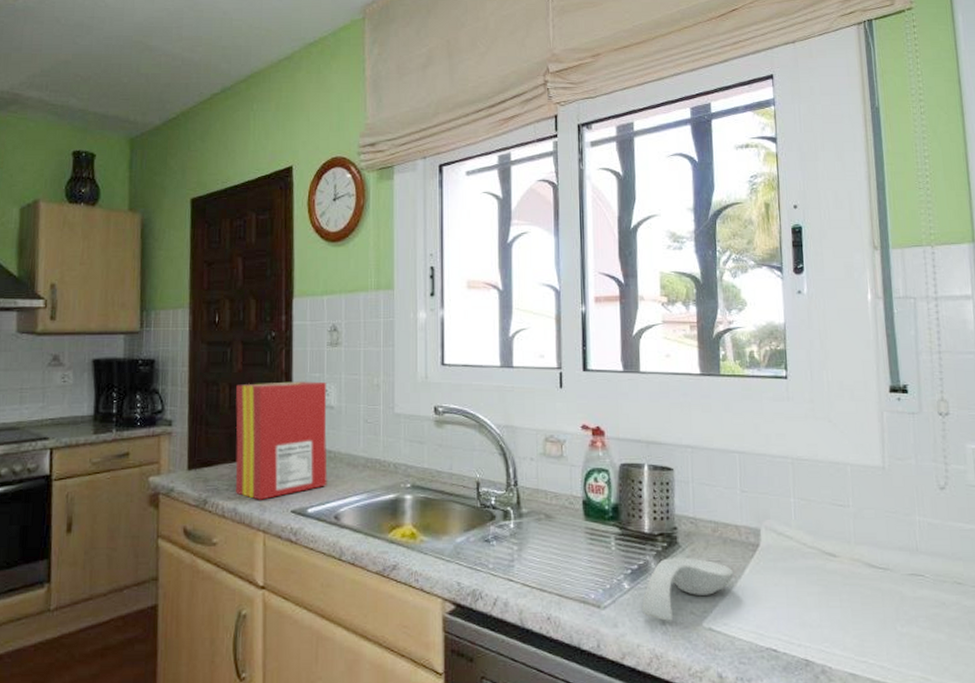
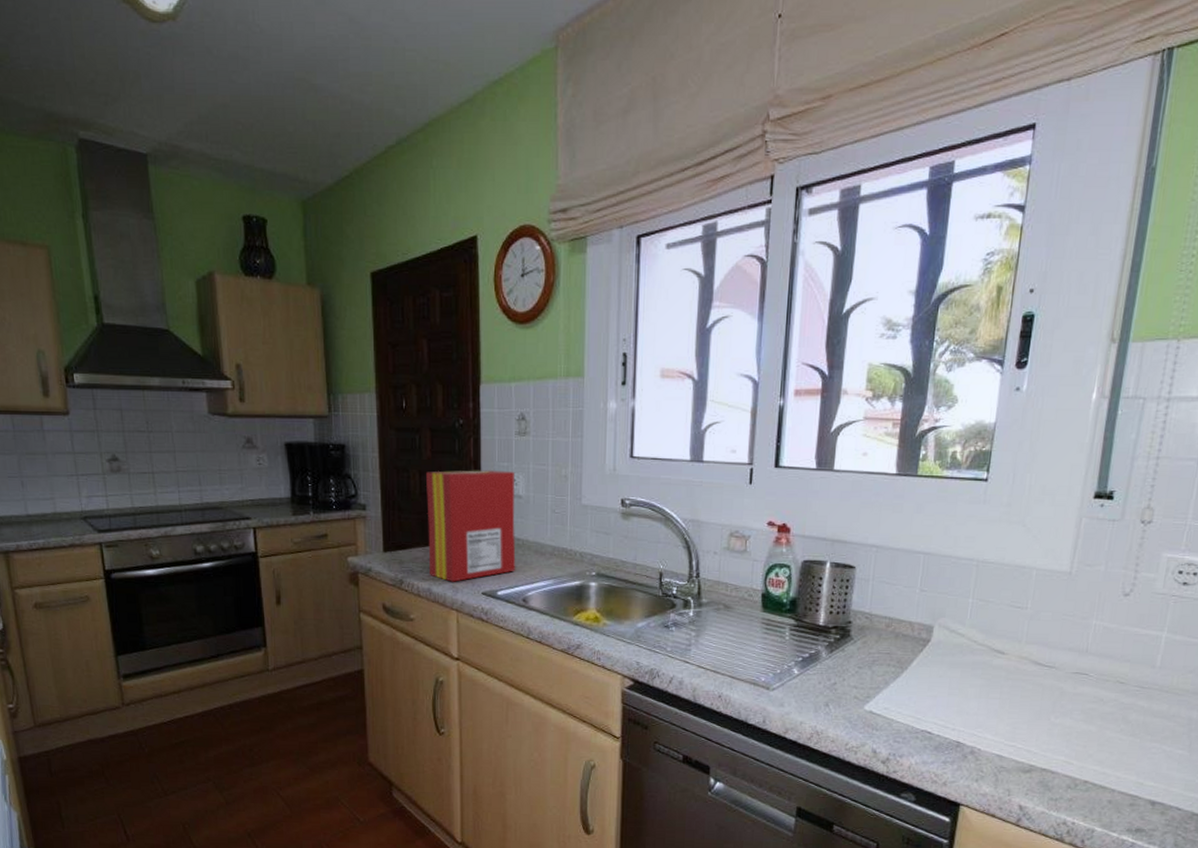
spoon rest: present [642,558,734,621] -> none [809,648,902,704]

